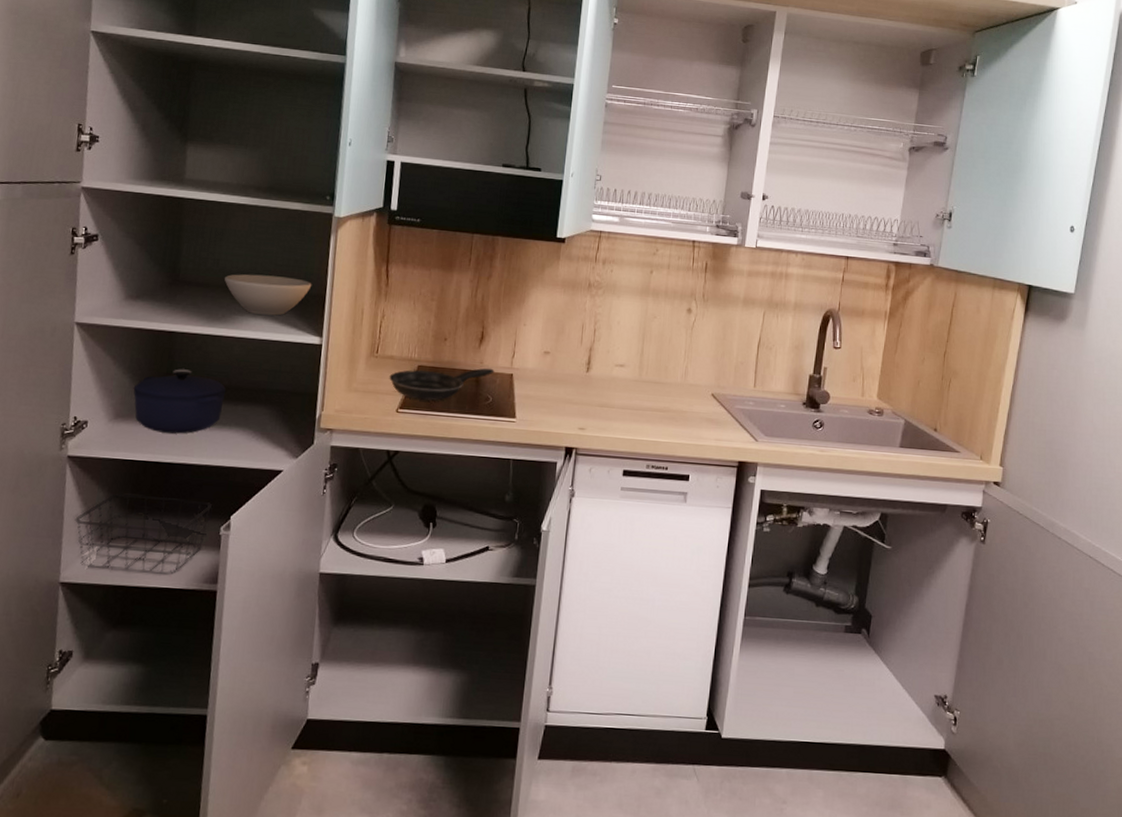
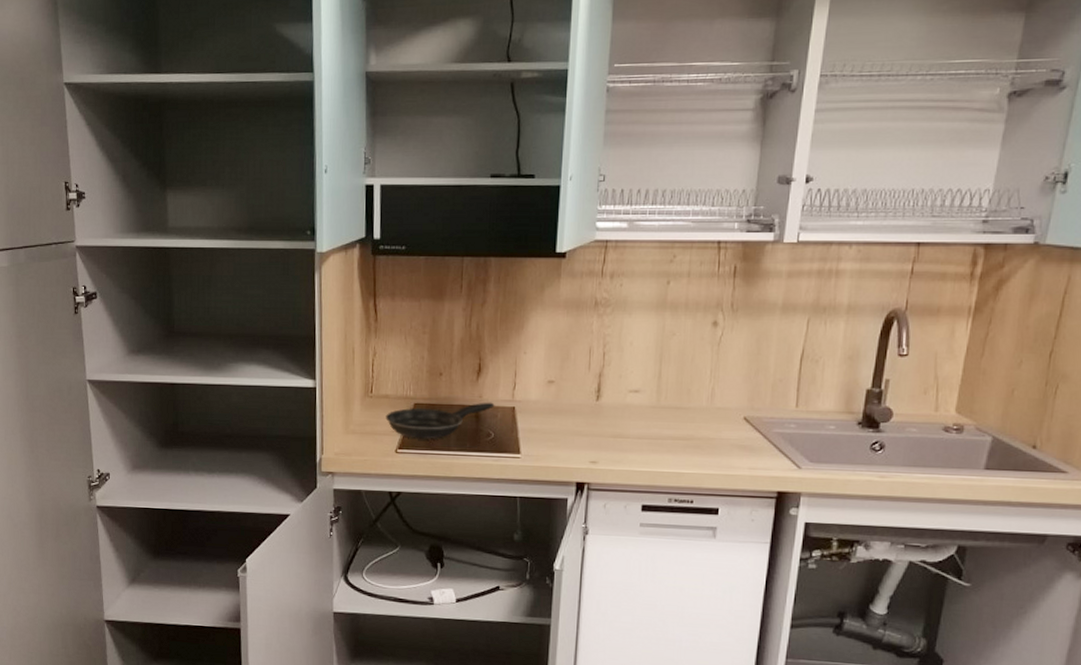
basket: present [75,493,213,574] -> none [110,539,229,613]
cooking pot: present [133,369,227,434] -> none [145,419,230,482]
bowl: present [224,274,312,316] -> none [217,320,301,361]

